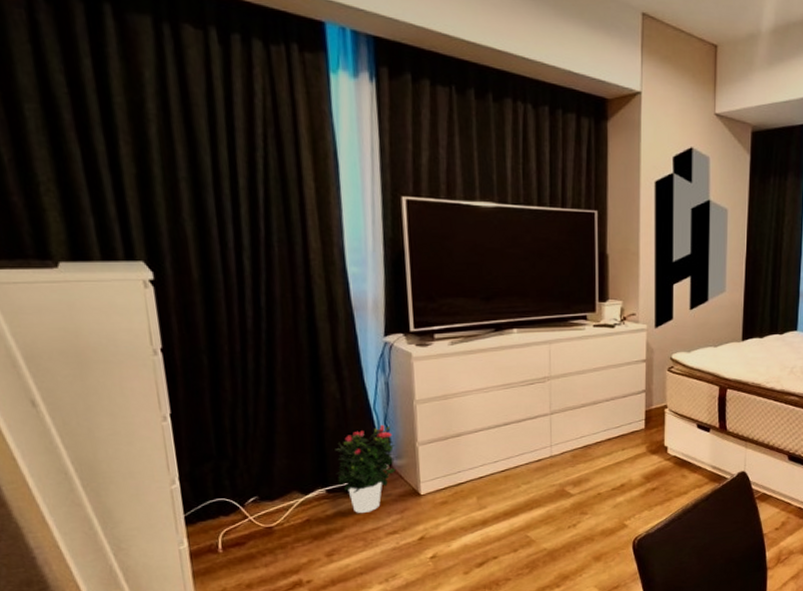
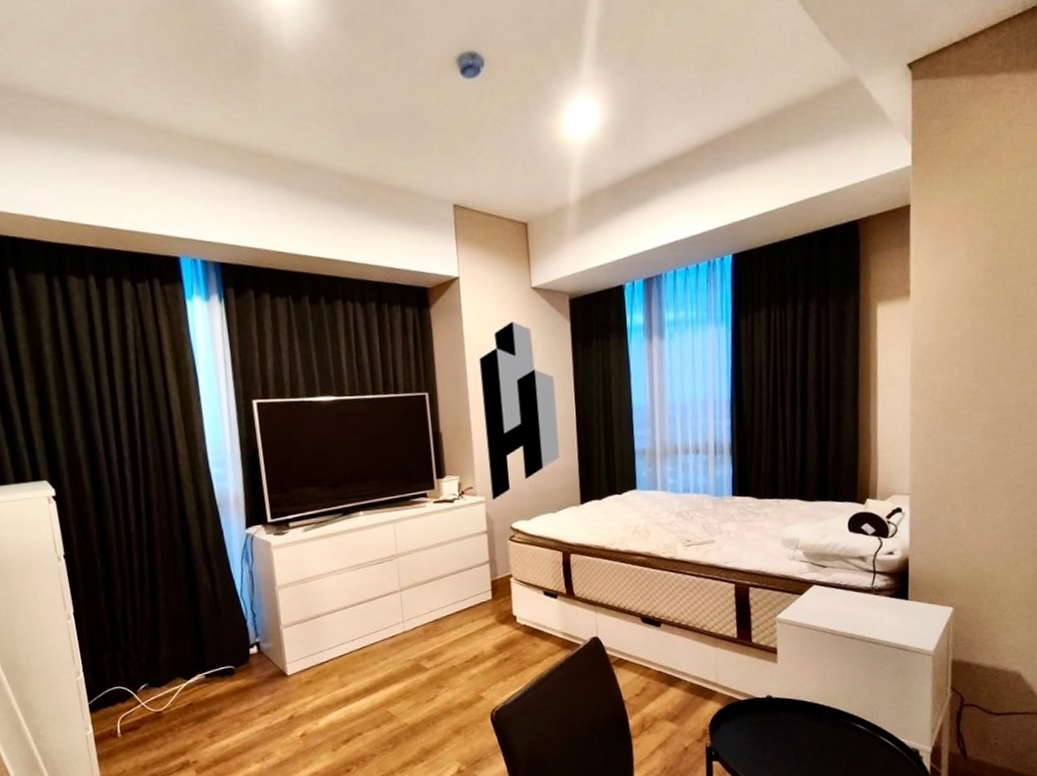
potted flower: present [335,424,395,513] -> none [210,611,264,696]

